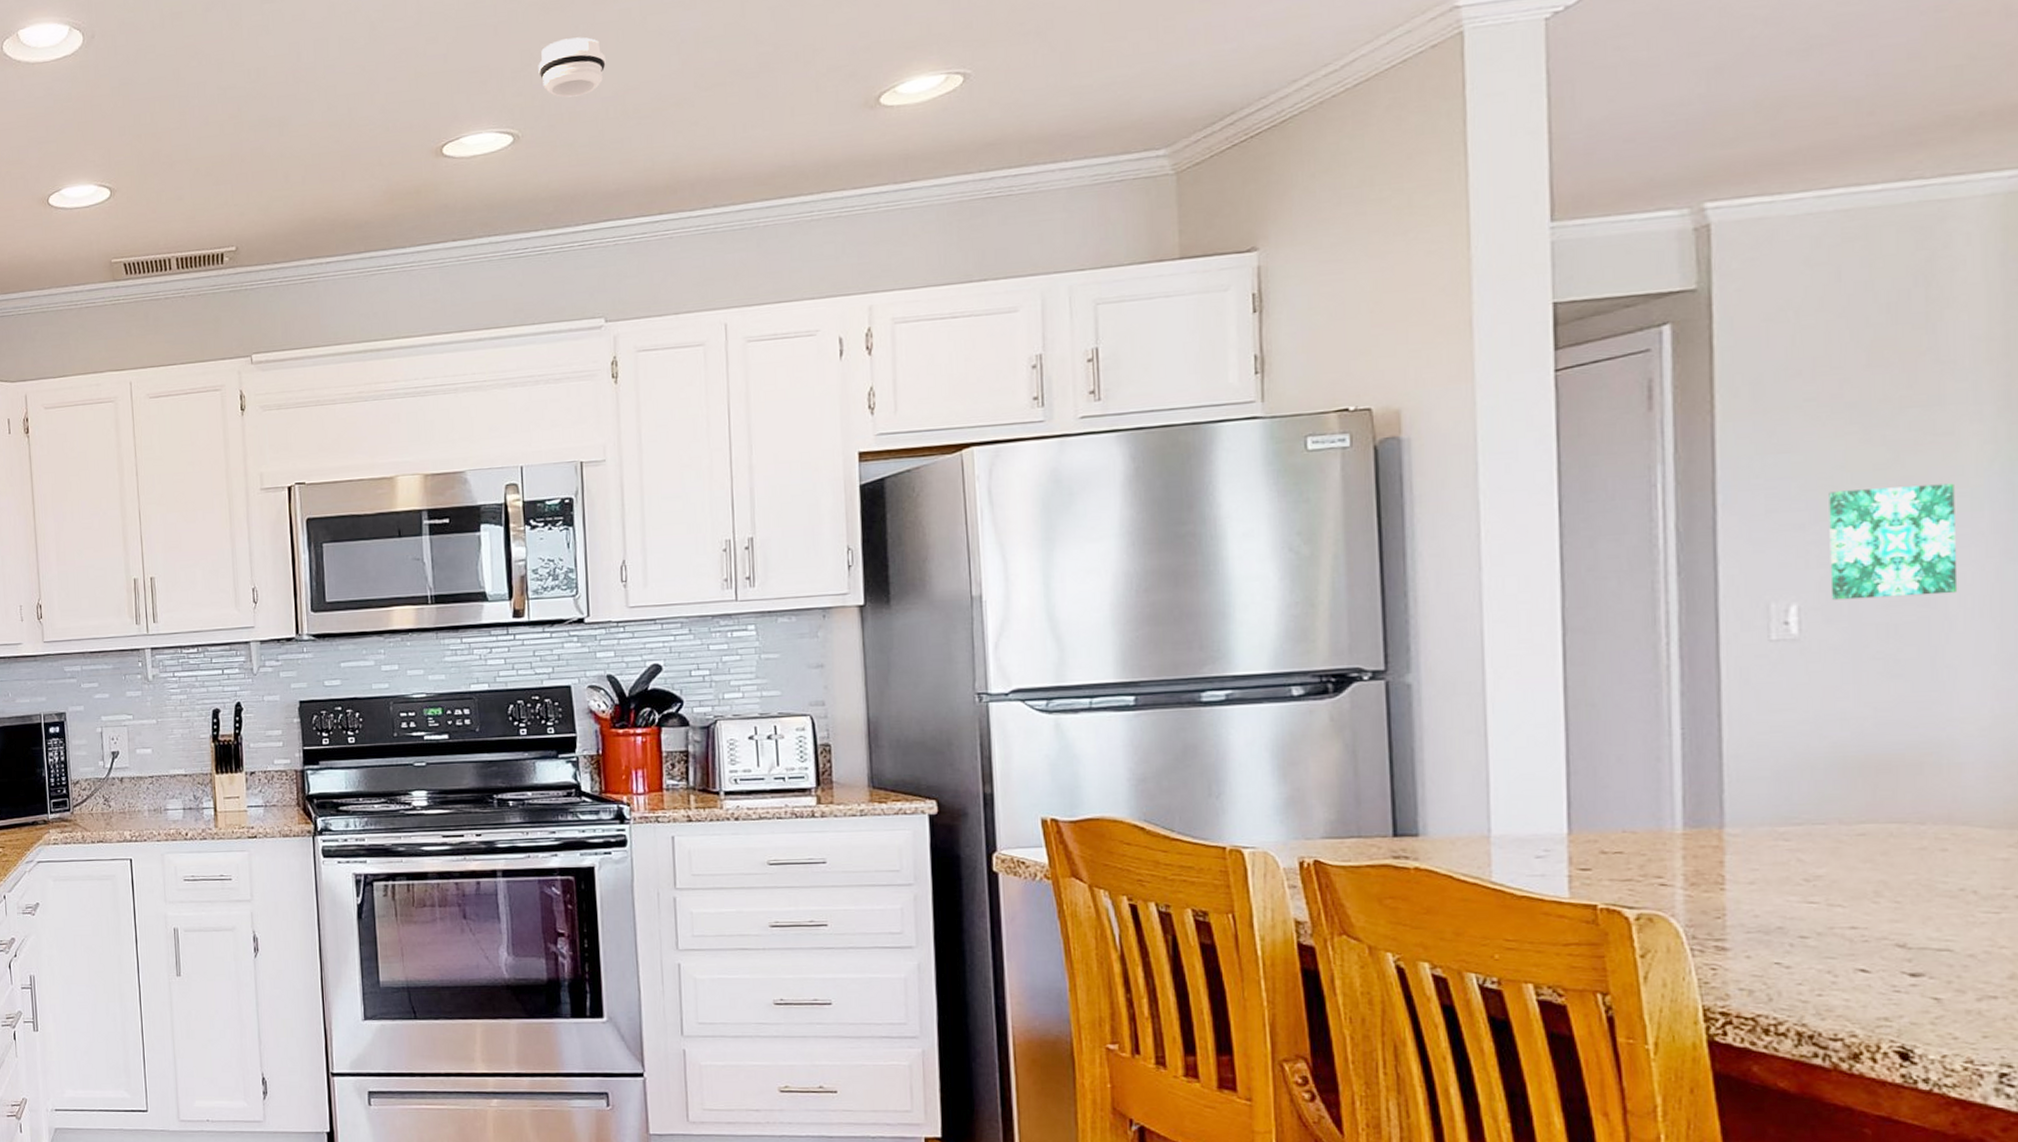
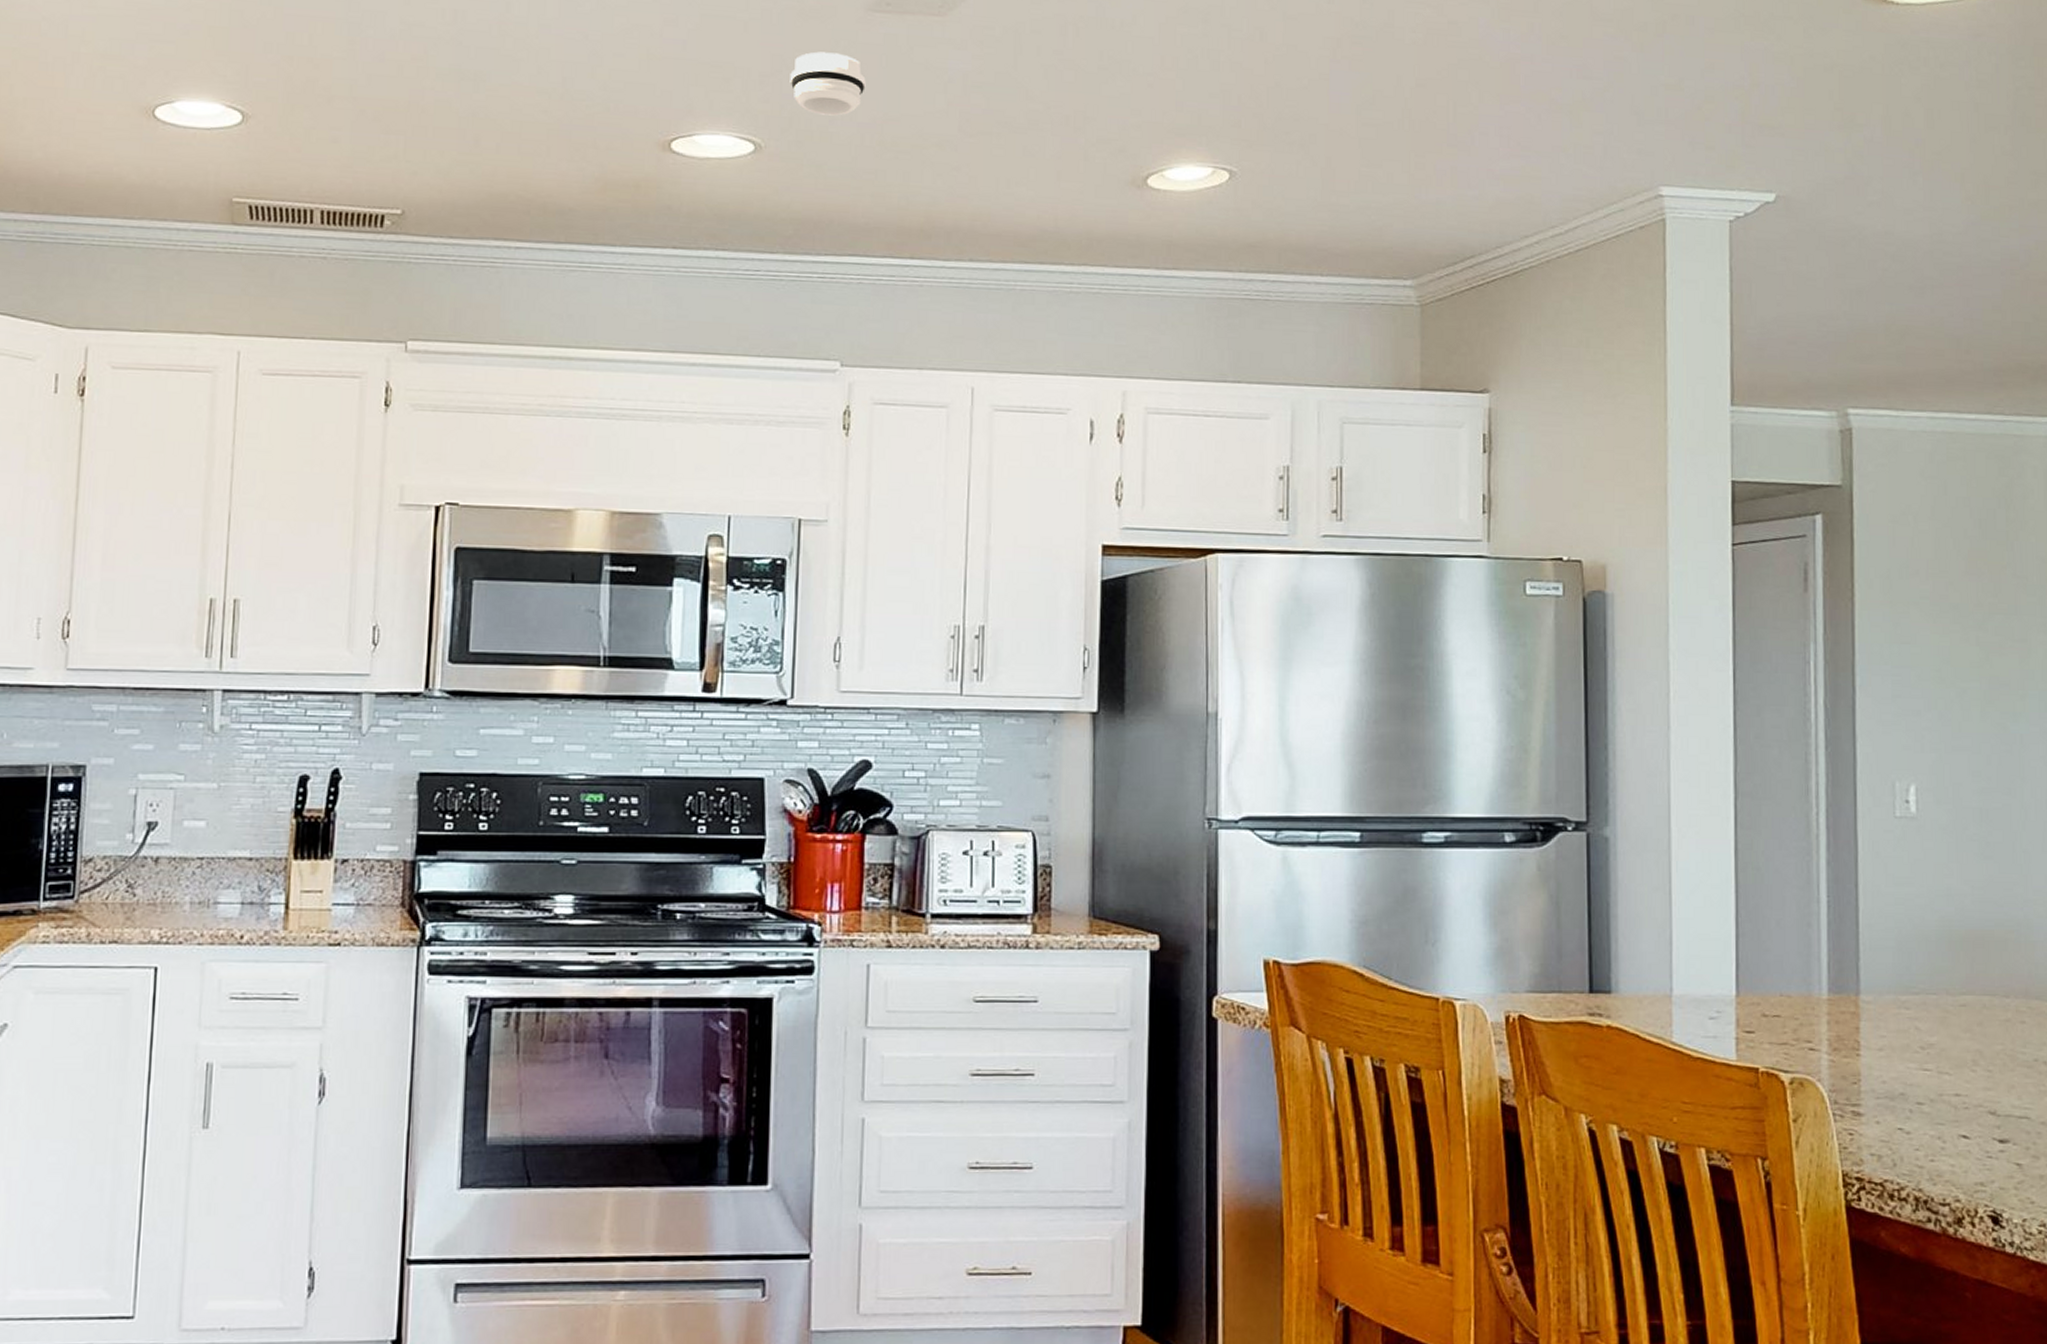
wall art: present [1829,483,1958,601] -> none [1938,683,2031,785]

